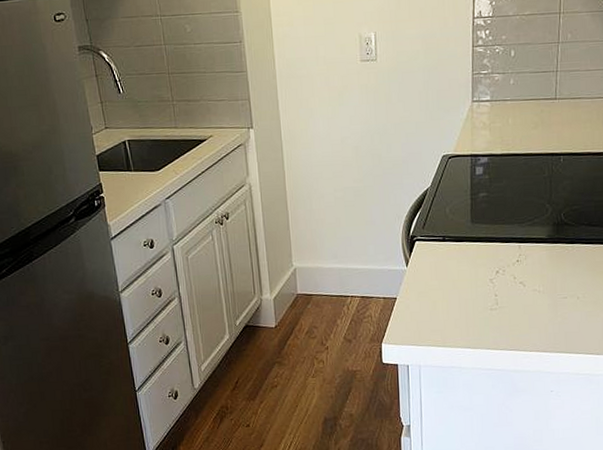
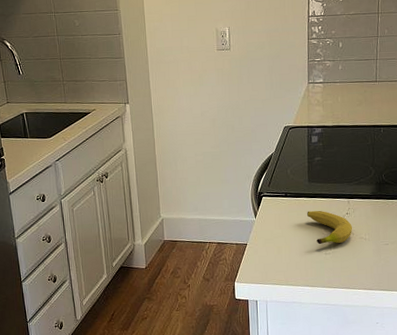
fruit: none [469,257,524,299] -> present [307,210,353,245]

